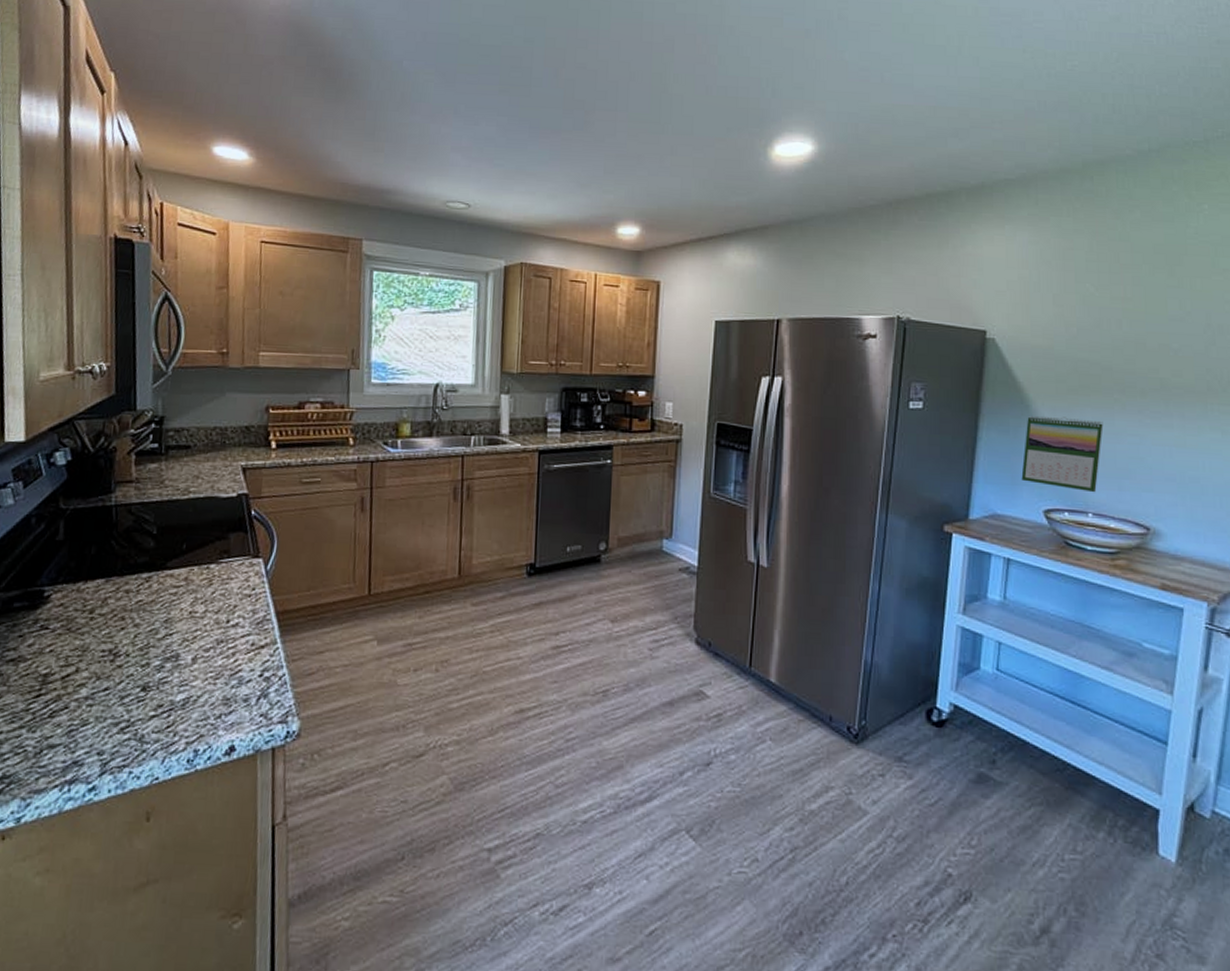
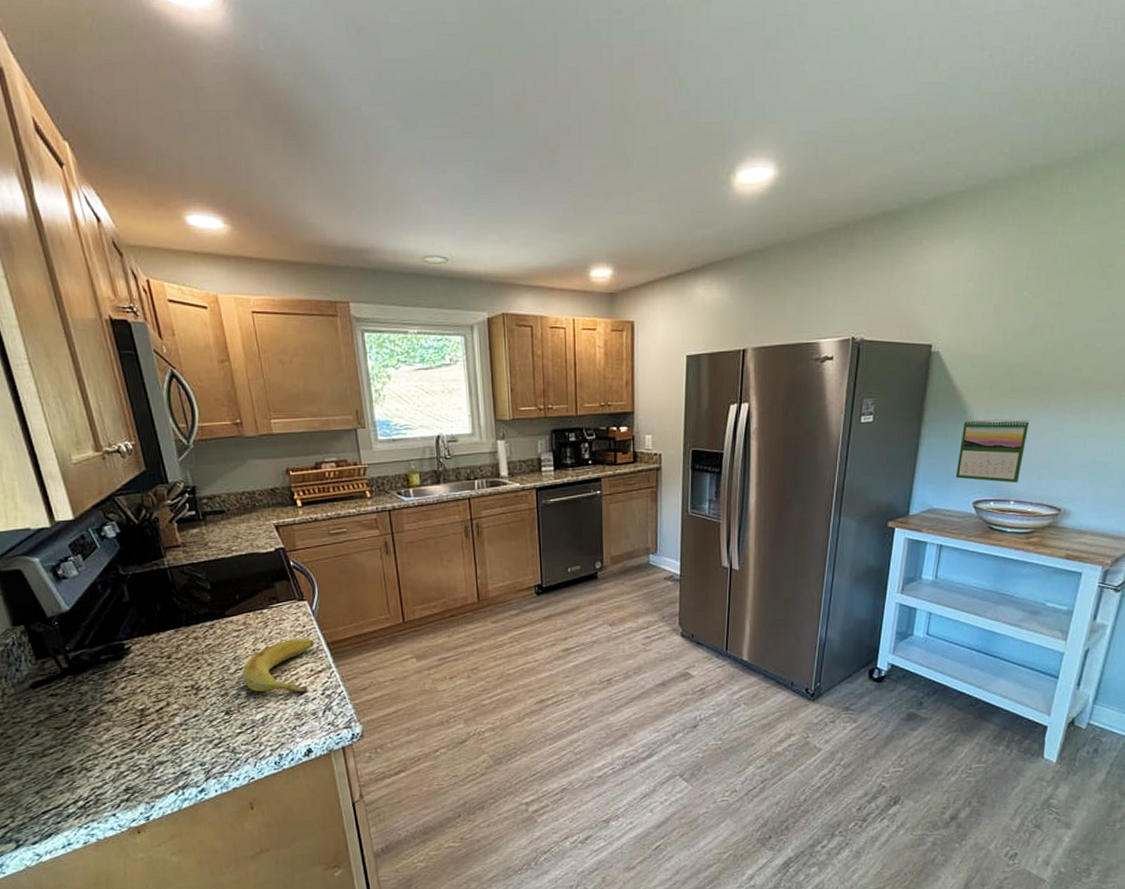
banana: none [171,602,262,672] -> present [242,638,315,693]

